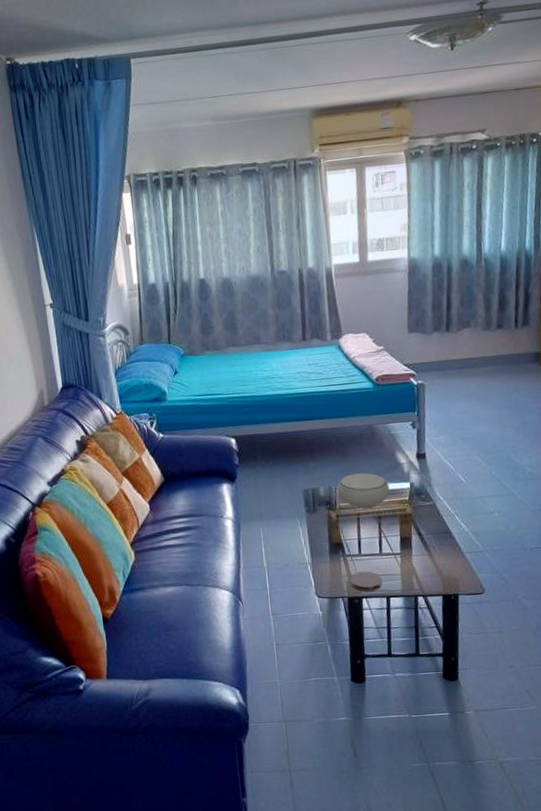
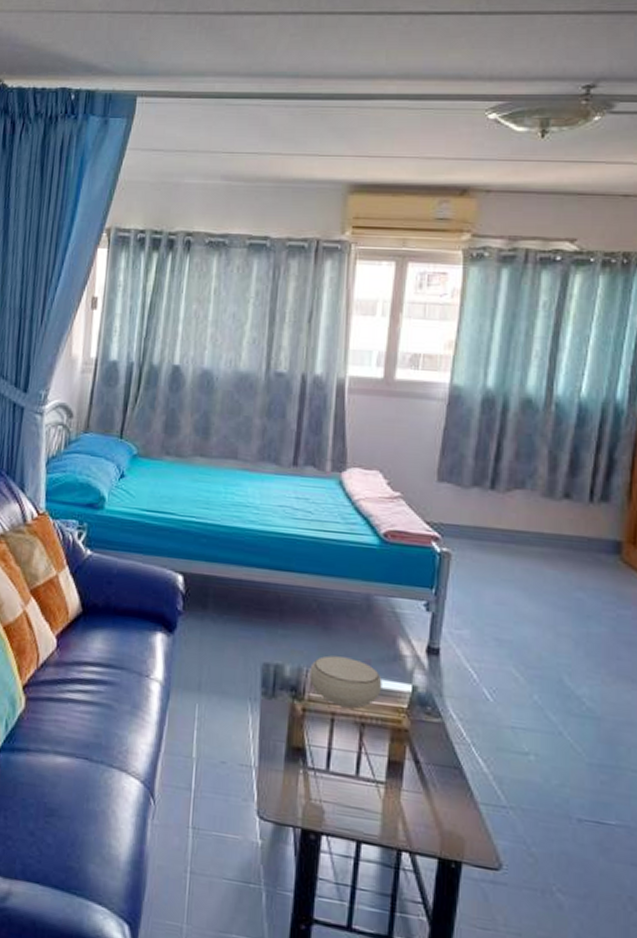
coaster: present [349,571,383,592] -> none [307,795,354,828]

